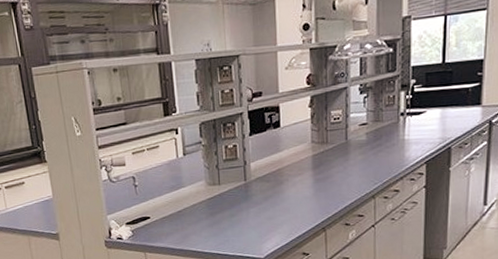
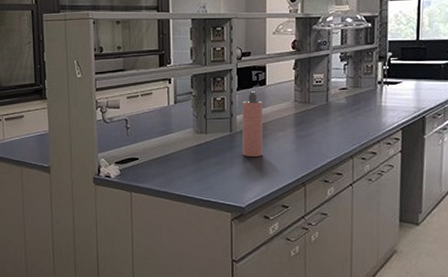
spray bottle: none [256,135,280,206] -> present [242,91,263,157]

